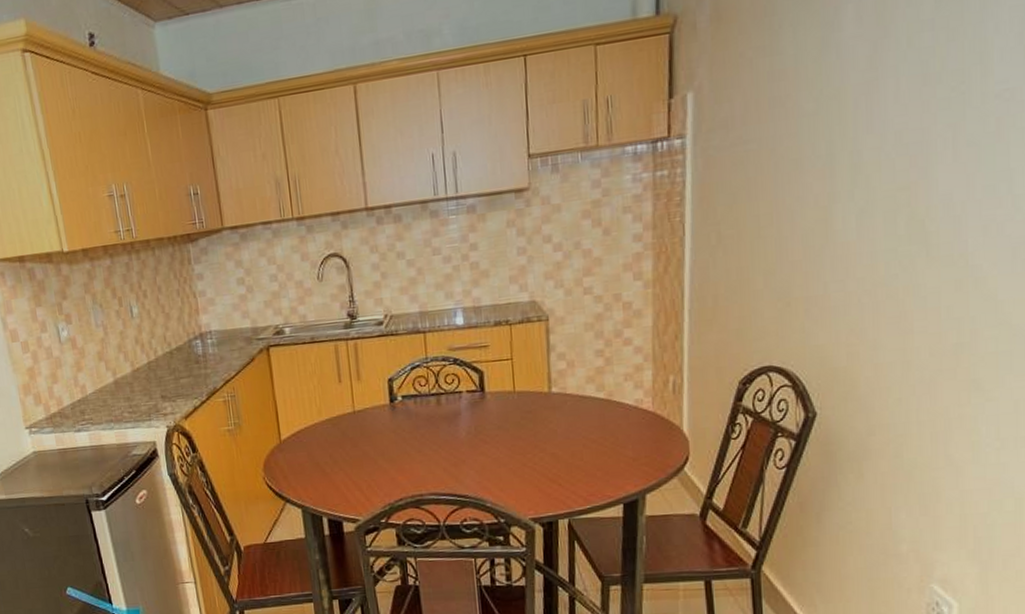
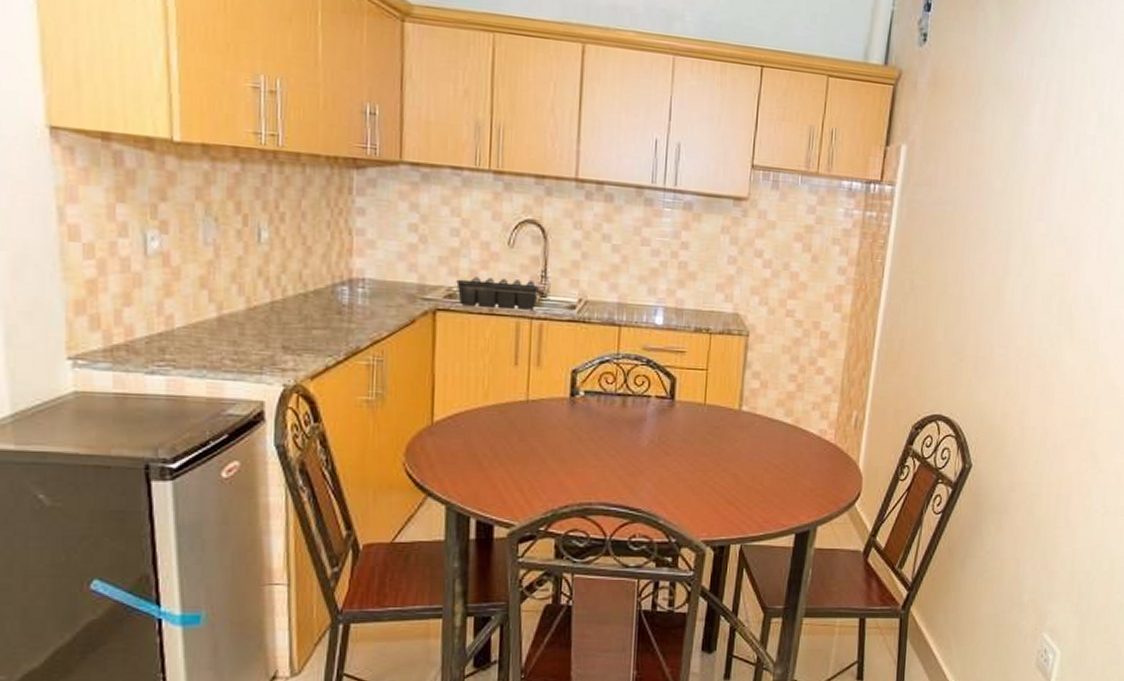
dish rack: none [281,307,350,339] -> present [456,277,539,312]

